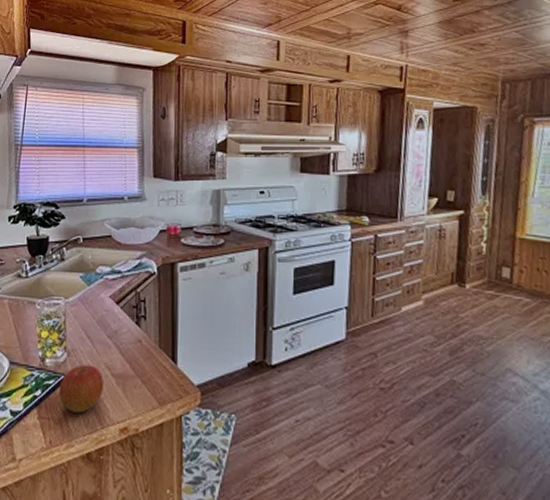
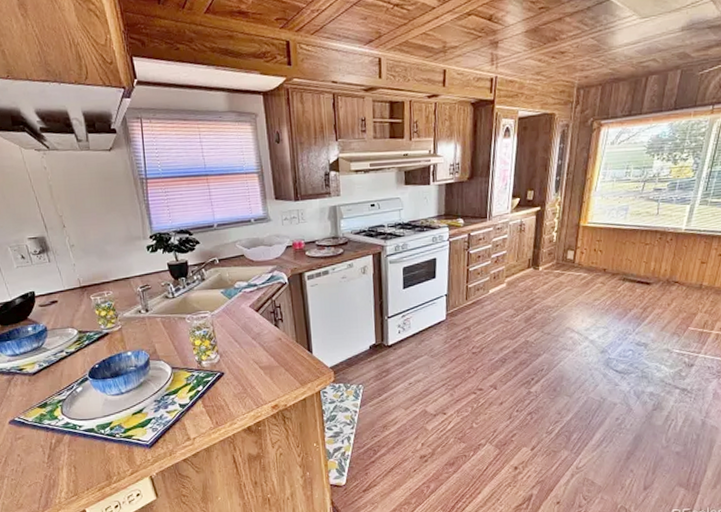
apple: present [58,364,105,413] -> none [217,362,255,399]

